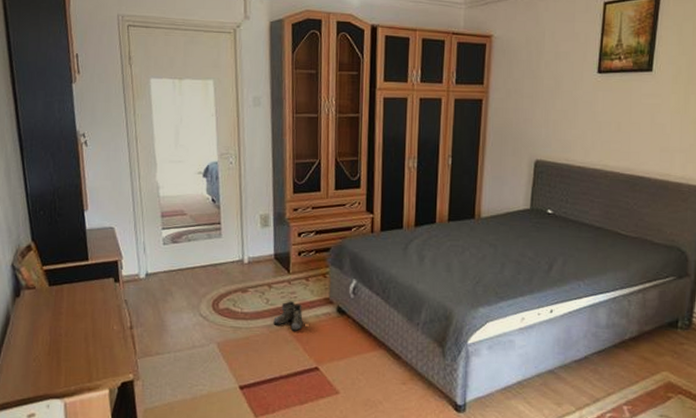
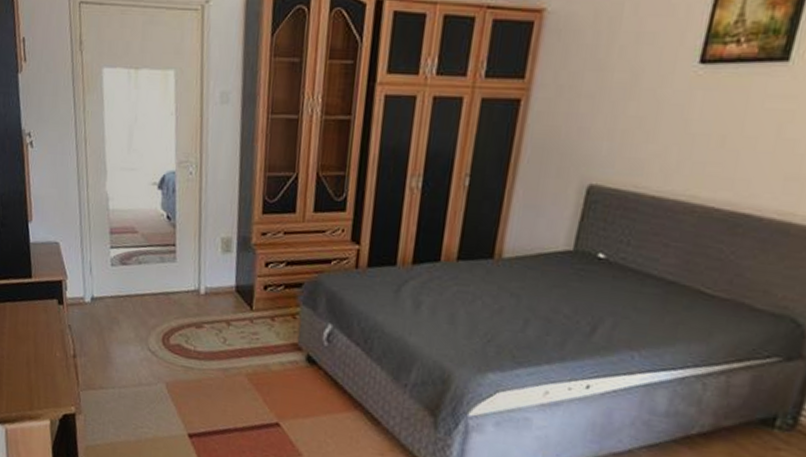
boots: present [273,301,303,331] -> none [230,342,265,379]

